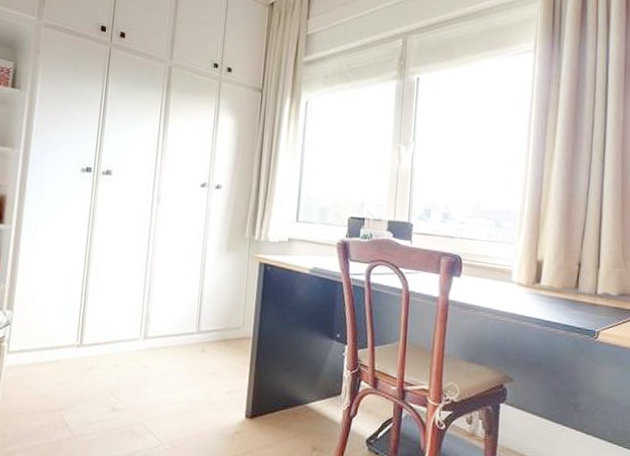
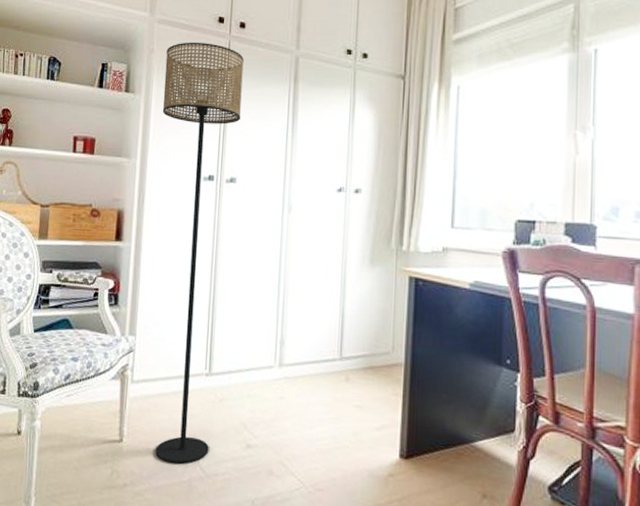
floor lamp: none [27,46,123,426] -> present [155,42,244,464]

